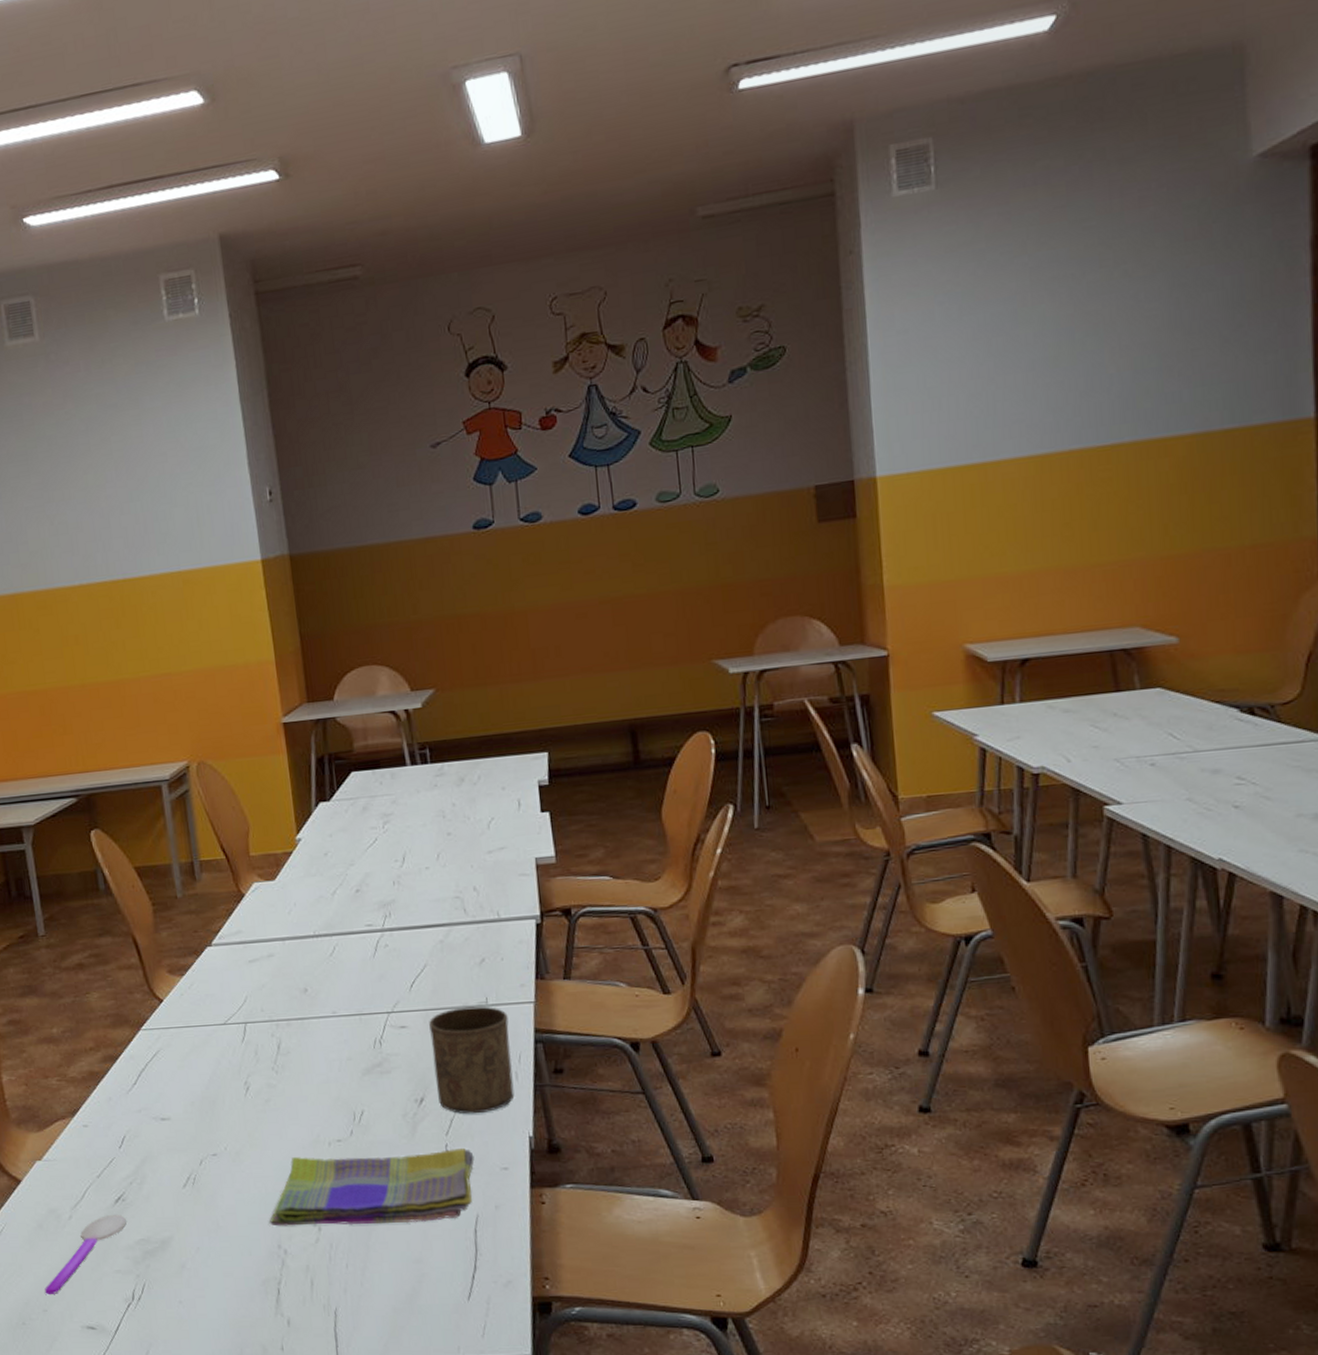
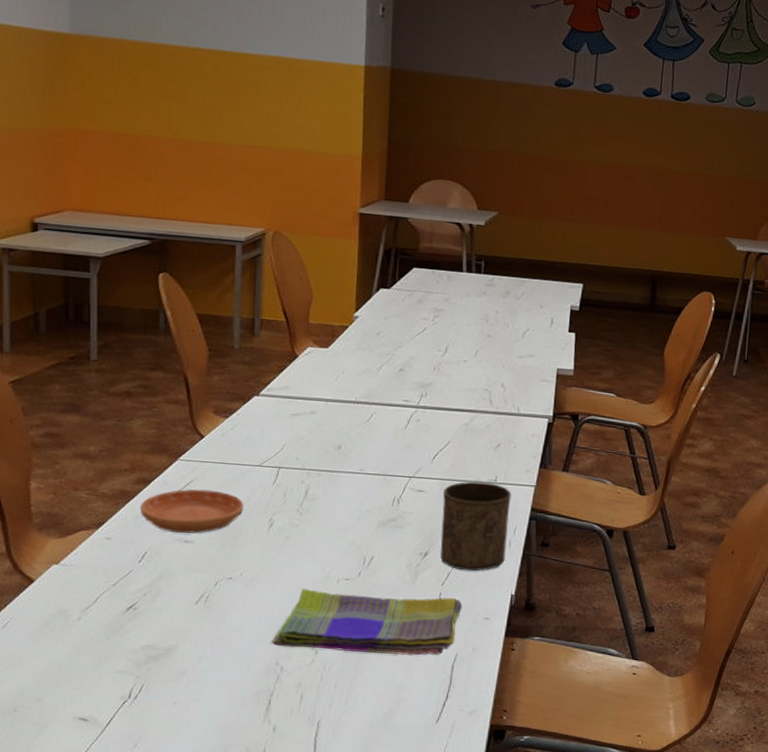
spoon: present [45,1214,126,1295] -> none [42,620,135,687]
saucer: none [110,1058,216,1111] -> present [139,489,244,534]

